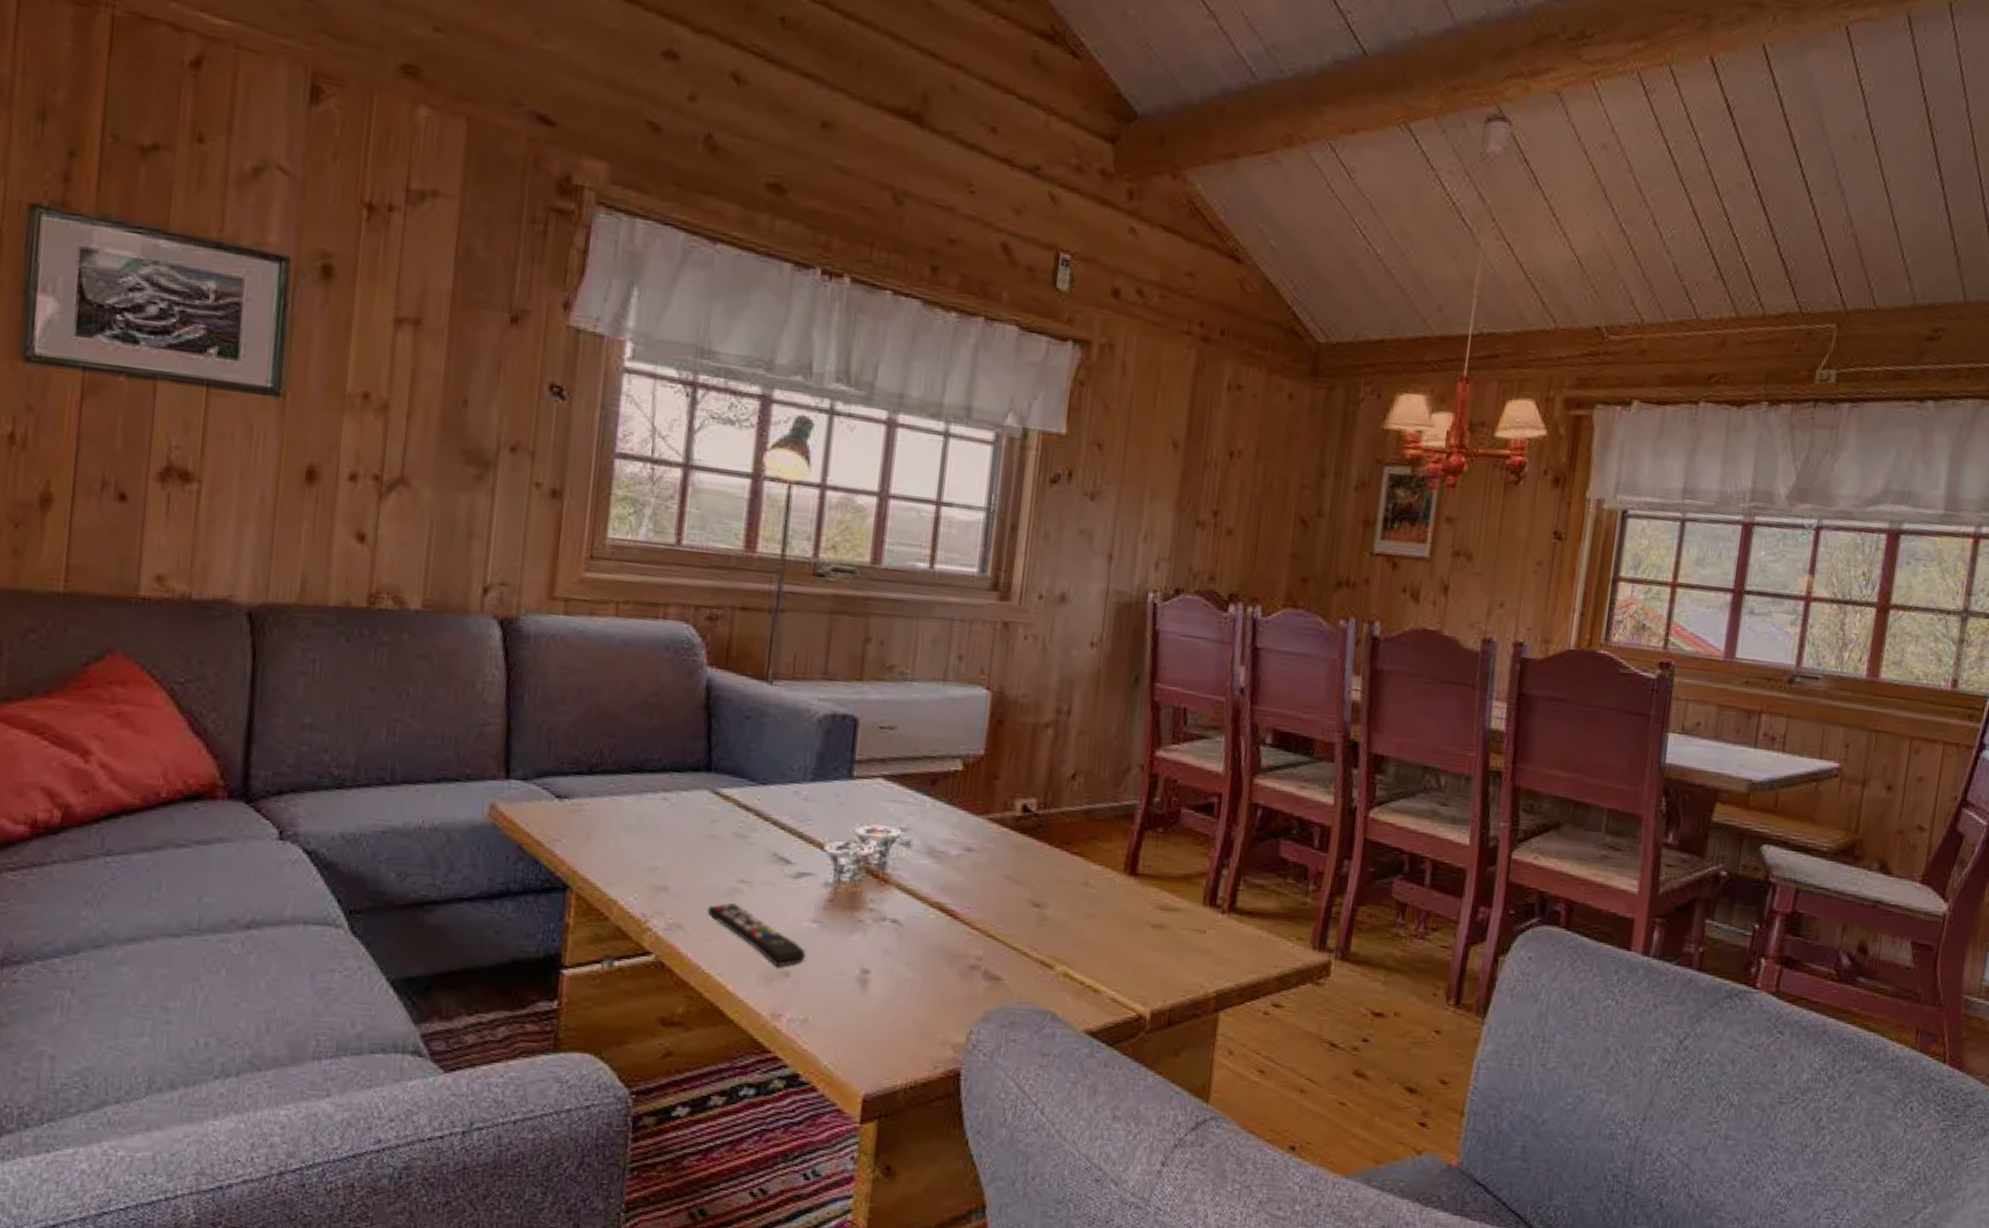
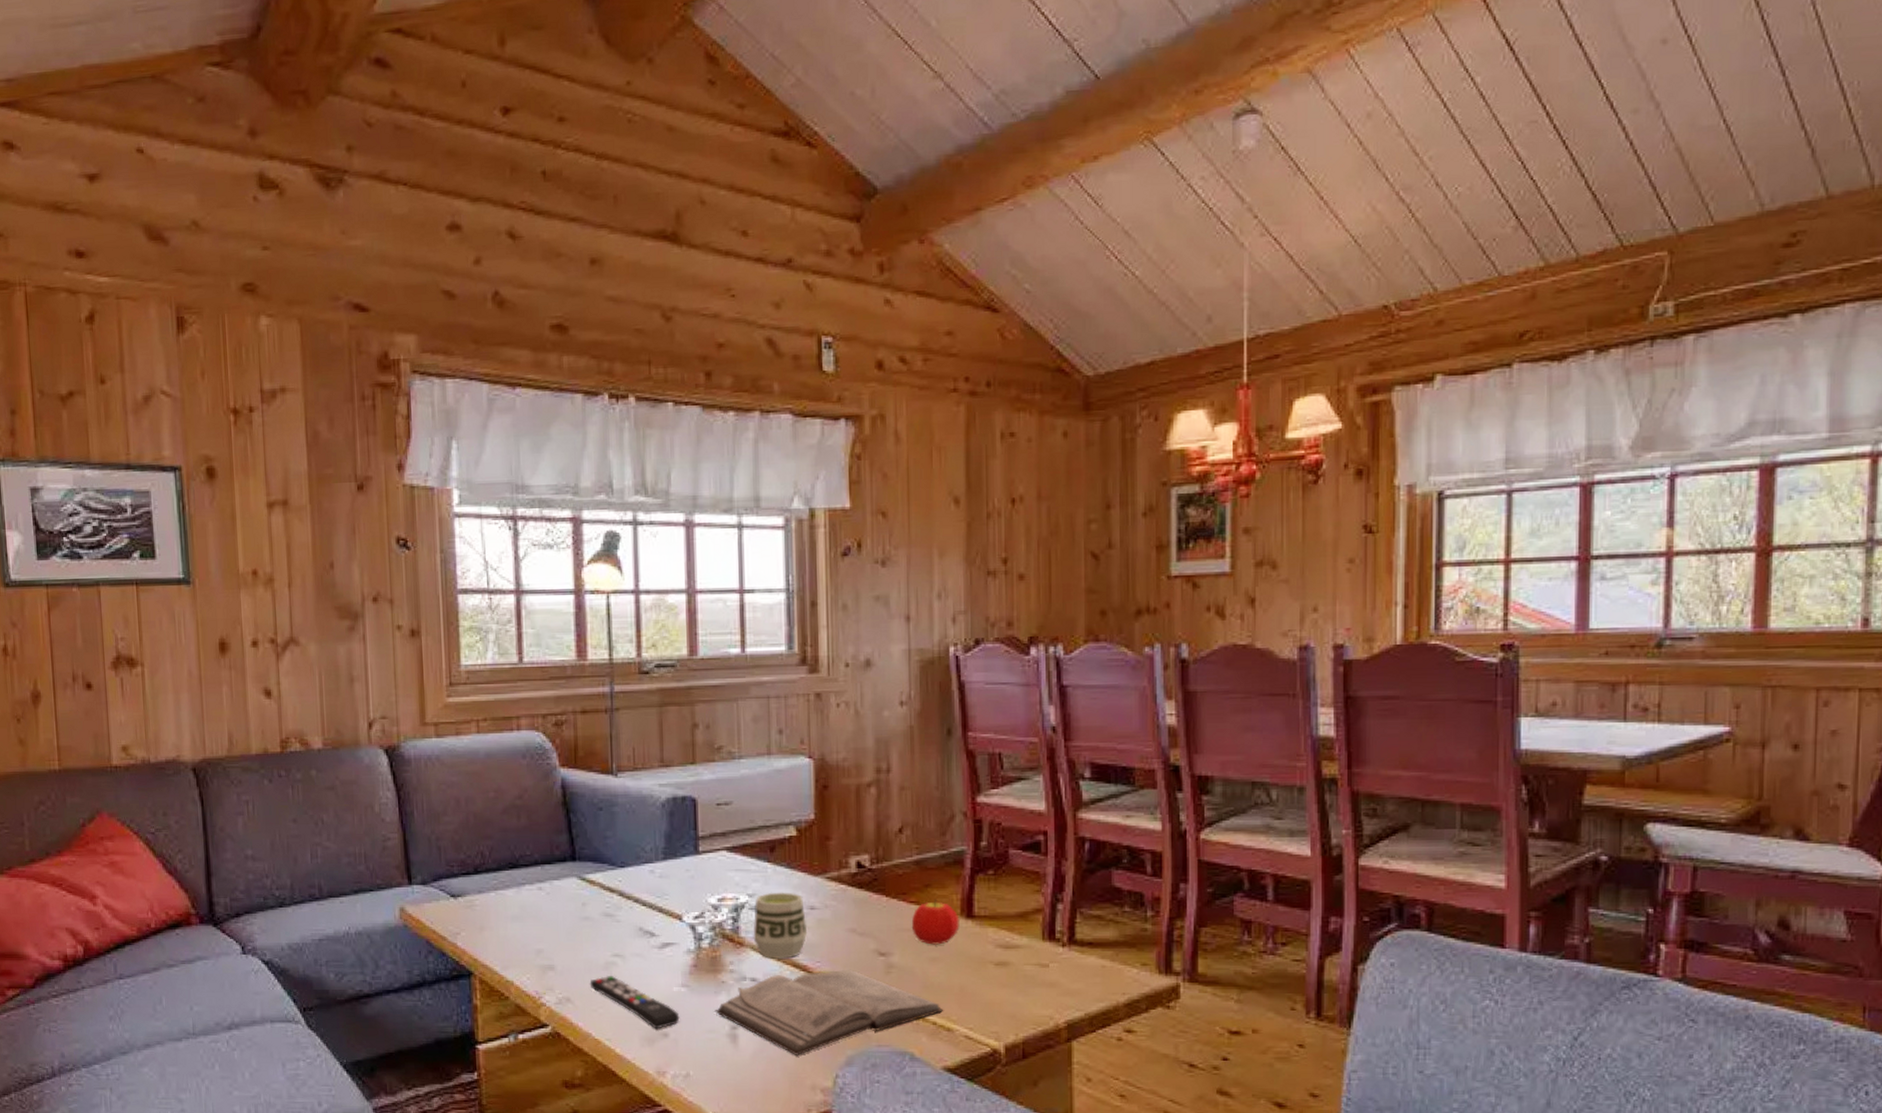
diary: none [846,917,1094,1007] -> present [715,970,944,1055]
cup: none [900,828,961,902] -> present [753,892,808,959]
fruit: none [1071,852,1122,901] -> present [911,899,960,945]

